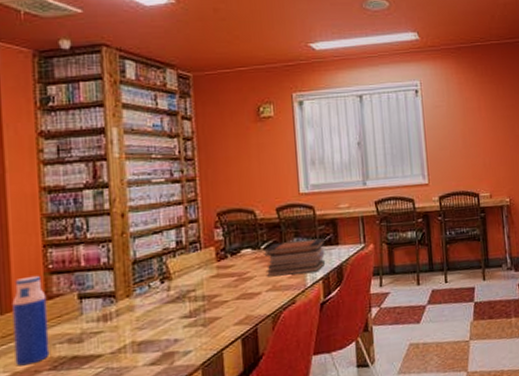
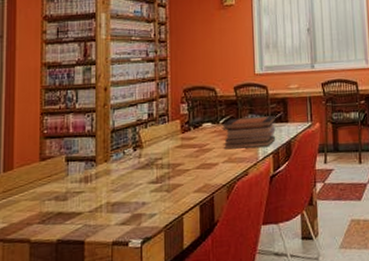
water bottle: present [12,275,50,366] -> none [12,139,41,219]

